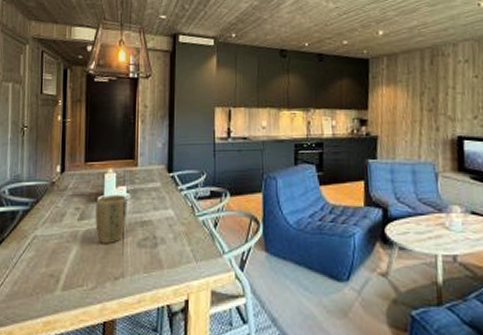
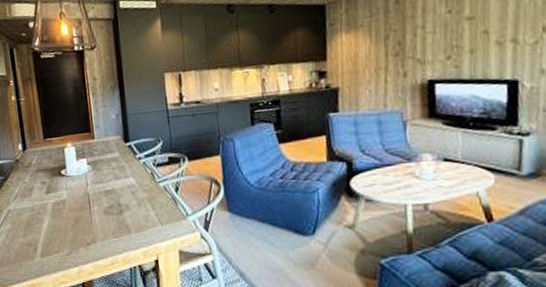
plant pot: present [95,195,128,243] -> none [59,167,91,213]

